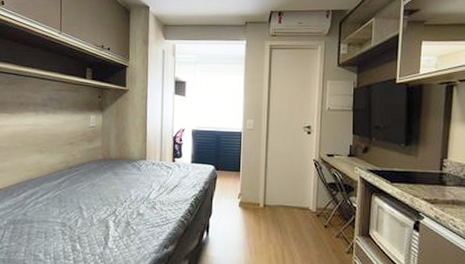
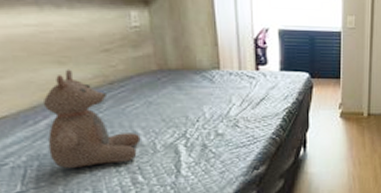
bear: none [21,156,84,233] -> present [42,69,141,168]

